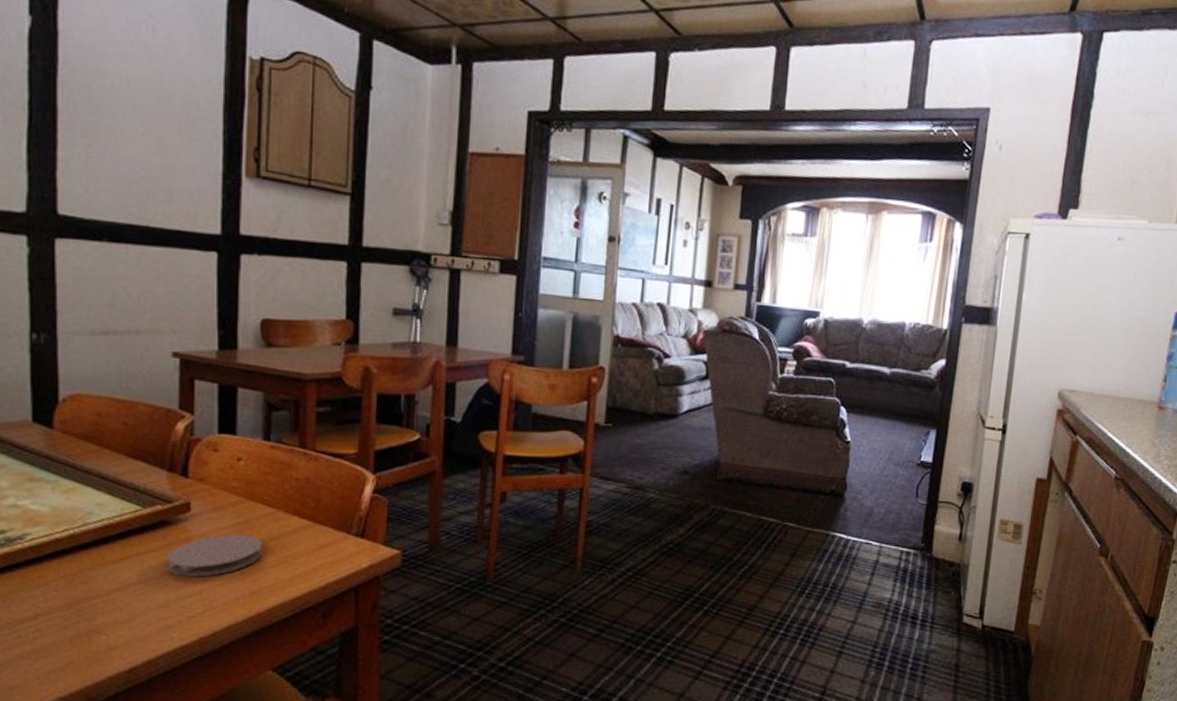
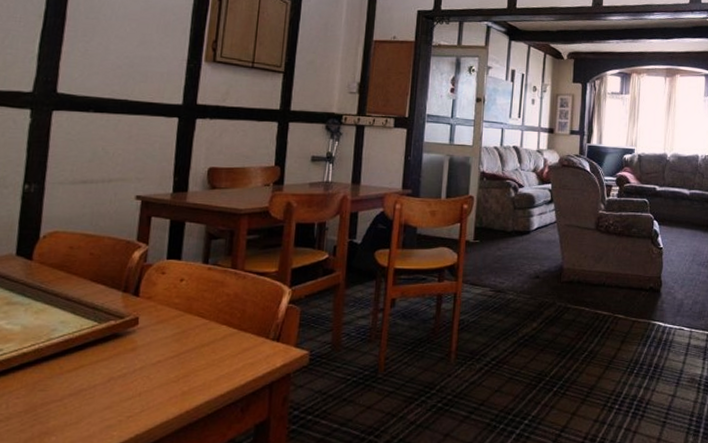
coaster: present [167,534,263,577] -> none [114,343,196,382]

